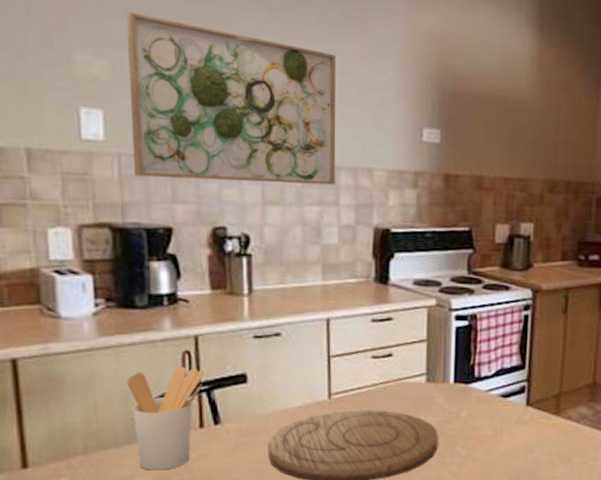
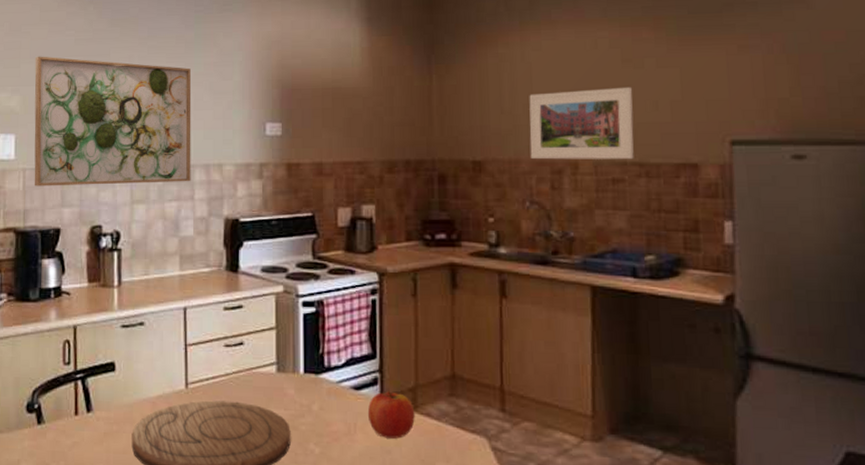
utensil holder: present [126,366,204,470] -> none [19,355,80,457]
fruit: none [513,398,557,439] -> present [367,391,415,439]

